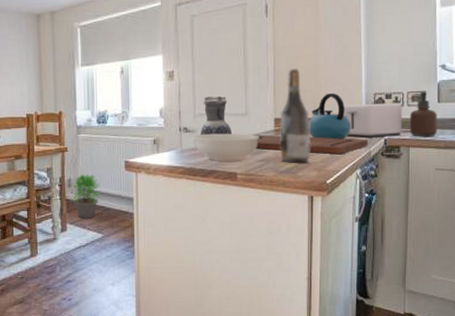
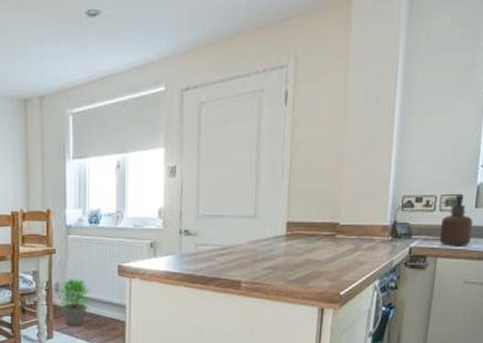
bowl: present [194,133,260,162] -> none [195,237,269,269]
ceramic jug: present [200,96,233,136] -> none [202,196,239,240]
cutting board: present [254,134,369,155] -> none [262,239,392,264]
wine bottle: present [280,68,310,164] -> none [290,166,328,273]
kettle: present [308,93,351,140] -> none [324,195,374,247]
toaster: present [343,103,402,139] -> none [365,207,434,247]

